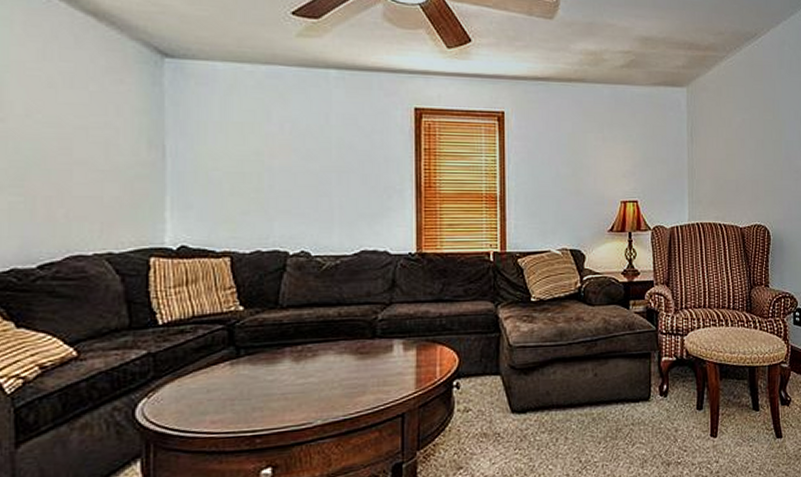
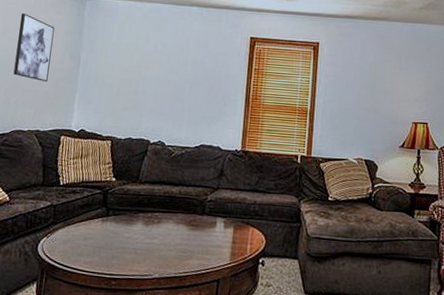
wall art: none [53,84,116,183] -> present [13,13,55,82]

